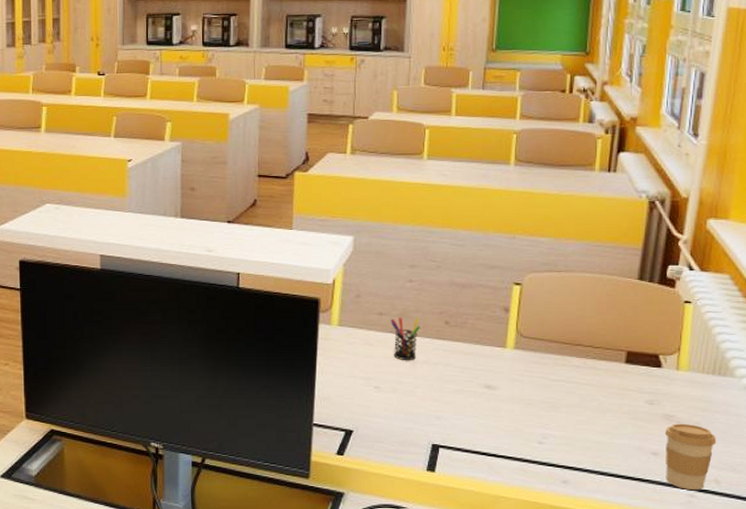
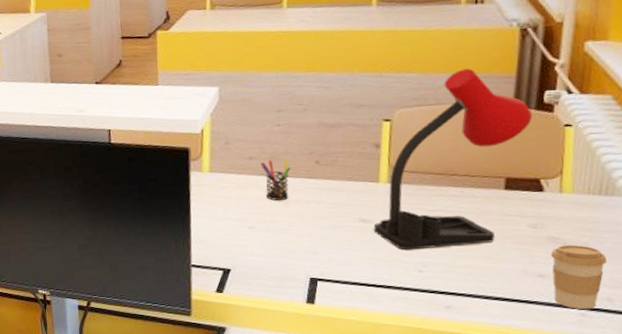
desk lamp: none [498,237,655,420] -> present [373,68,532,250]

